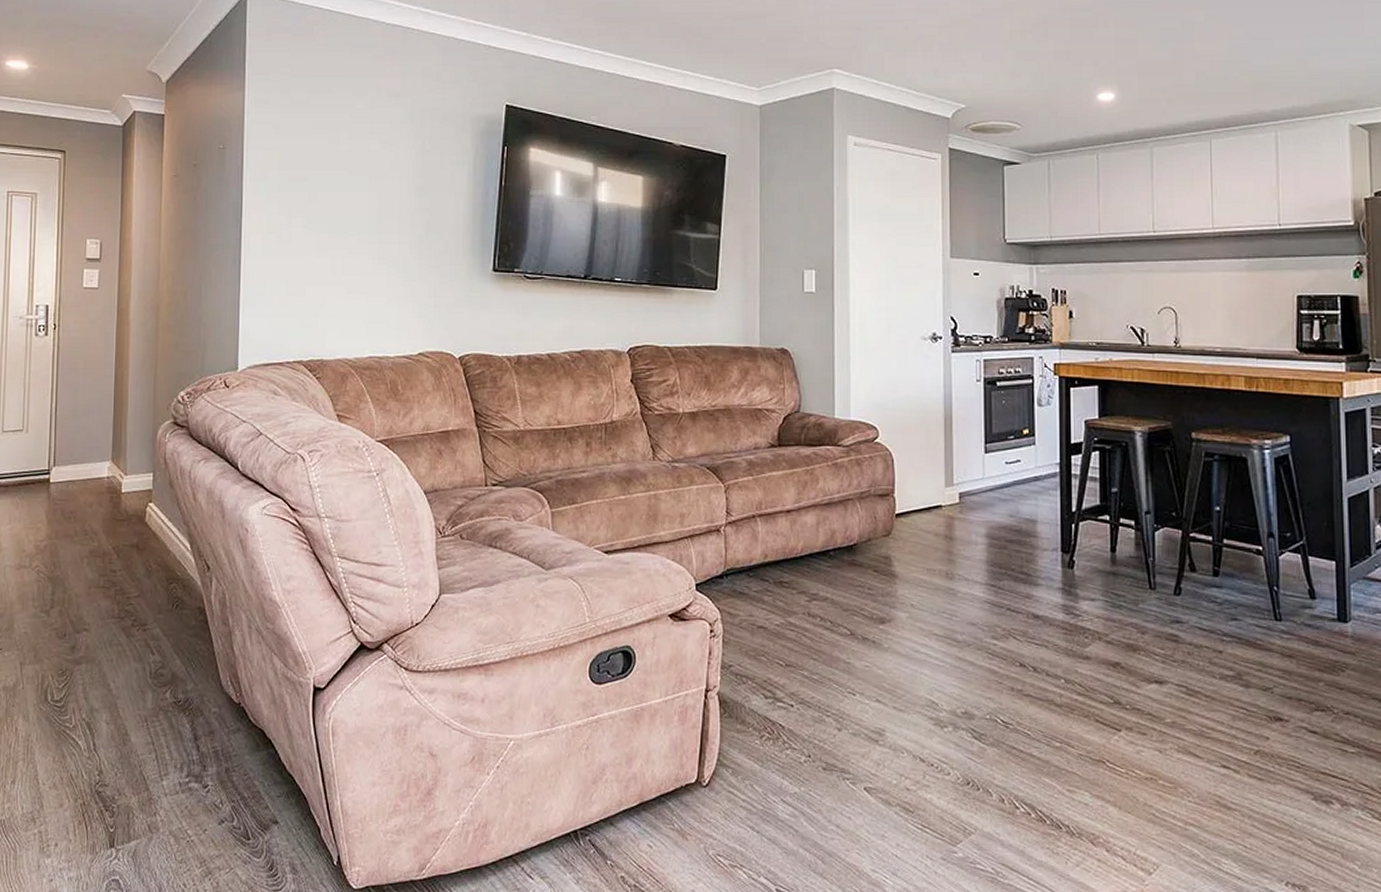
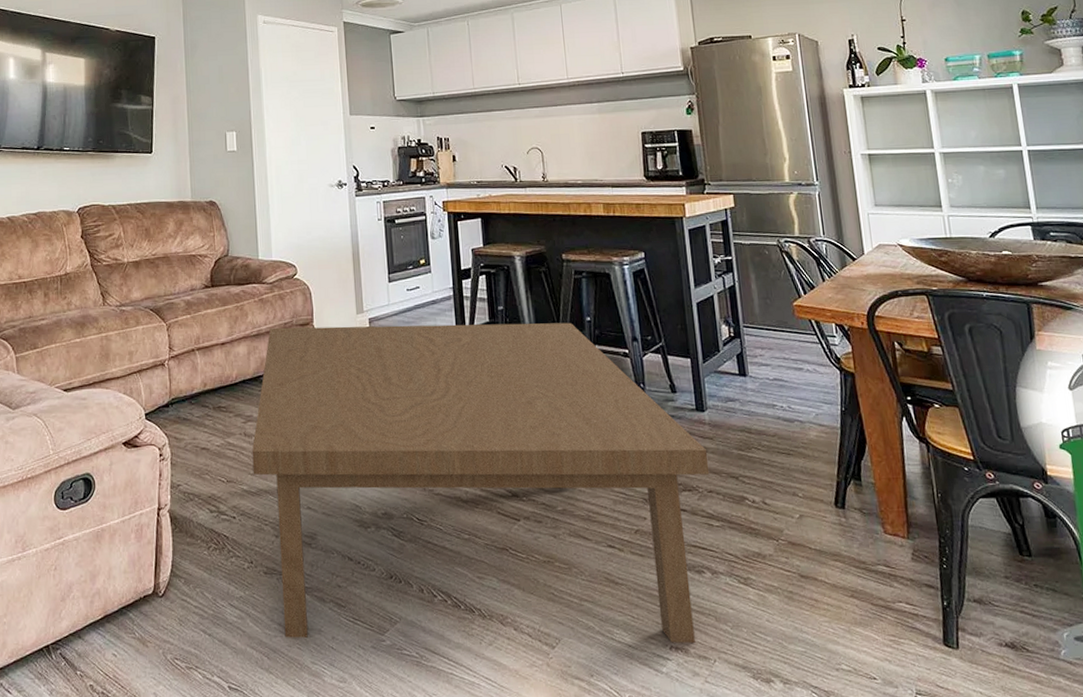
coffee table: none [816,497,1348,880] -> present [252,322,710,643]

